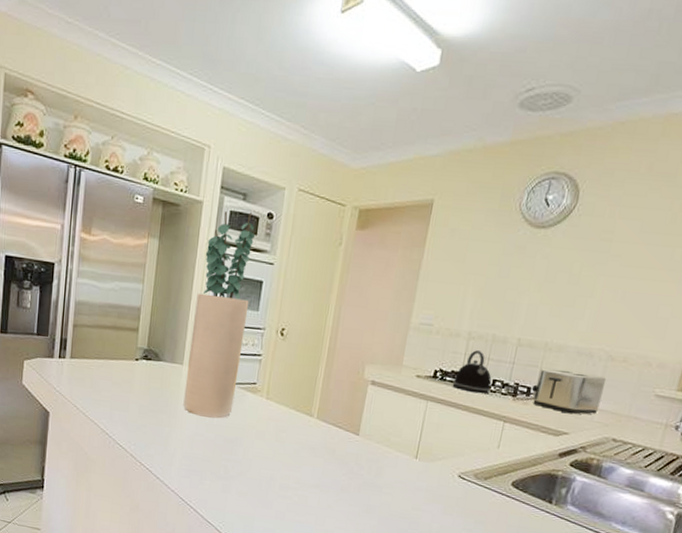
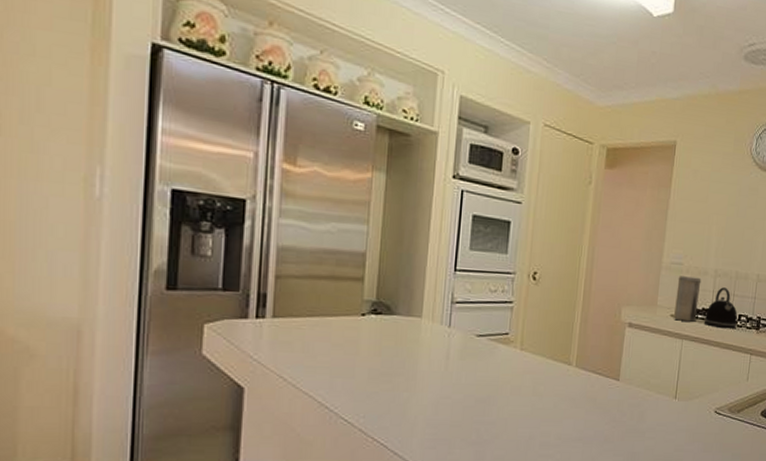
vase: present [183,212,256,419] -> none [424,145,500,376]
canister: none [418,337,453,384] -> present [673,276,702,322]

